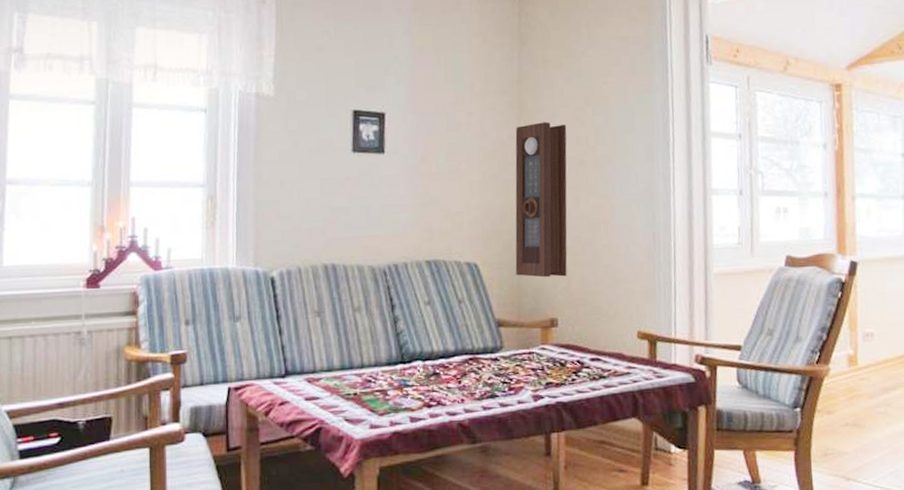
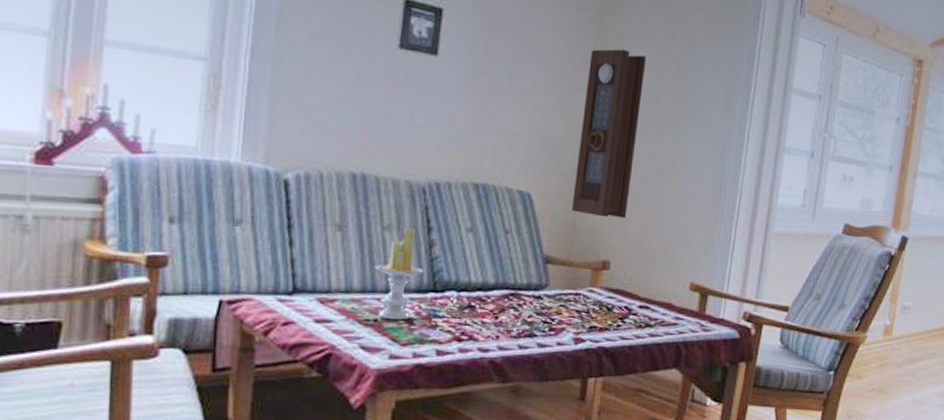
candle: none [349,307,392,393] -> present [374,227,424,320]

